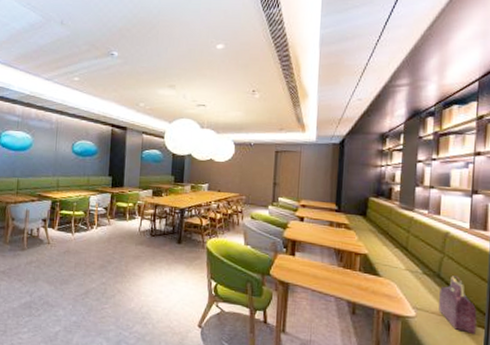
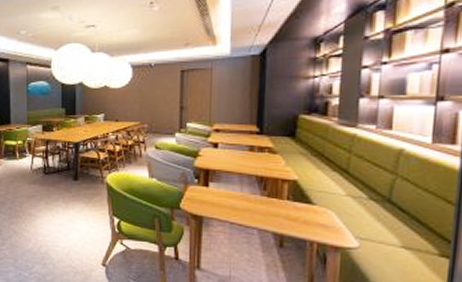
handbag: present [439,276,477,335] -> none [389,199,440,266]

